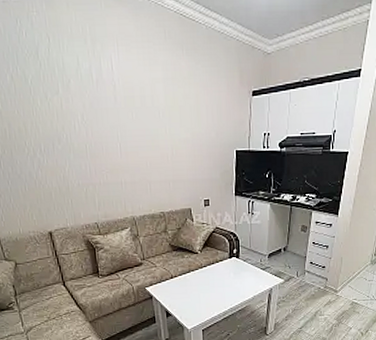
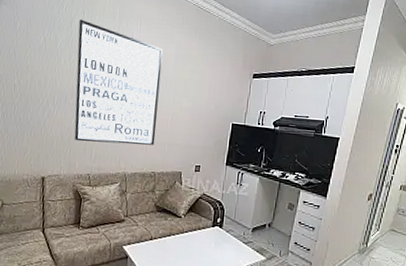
wall art: none [45,47,158,190] -> present [74,19,163,145]

